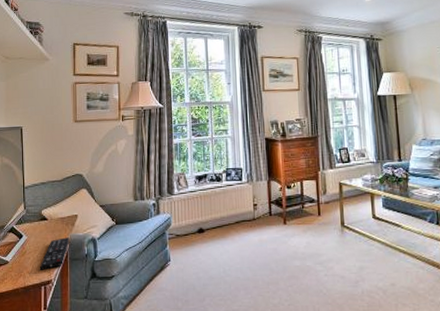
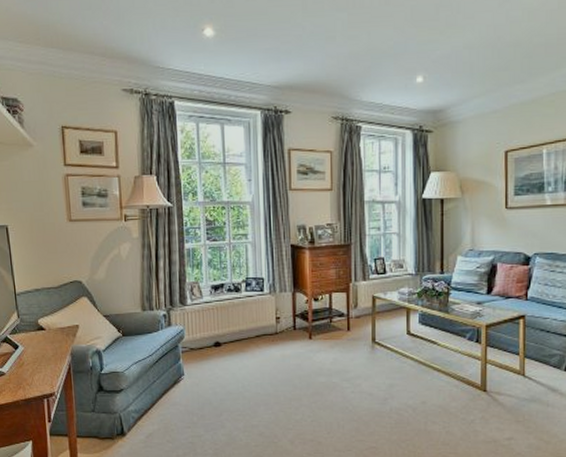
remote control: present [40,237,70,270] -> none [41,349,72,382]

